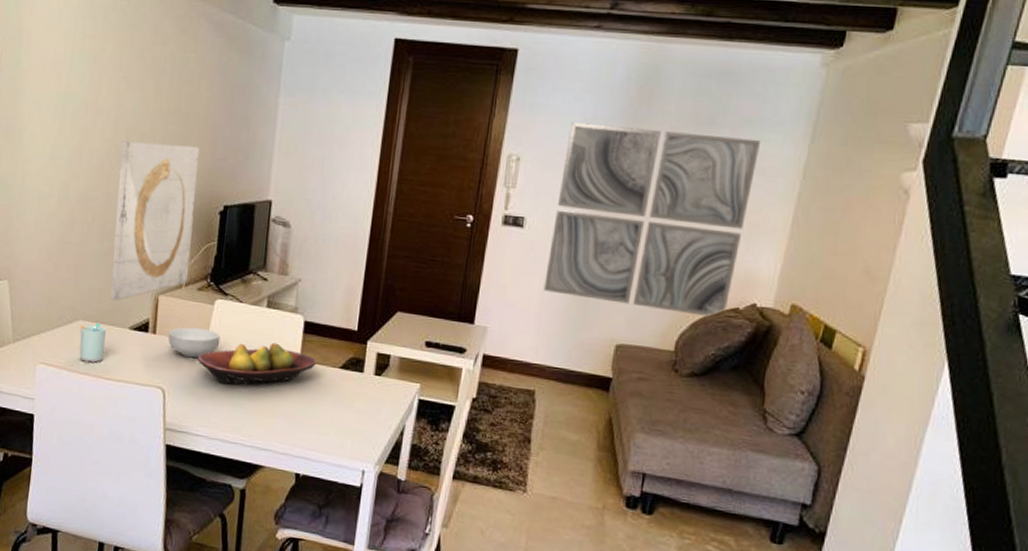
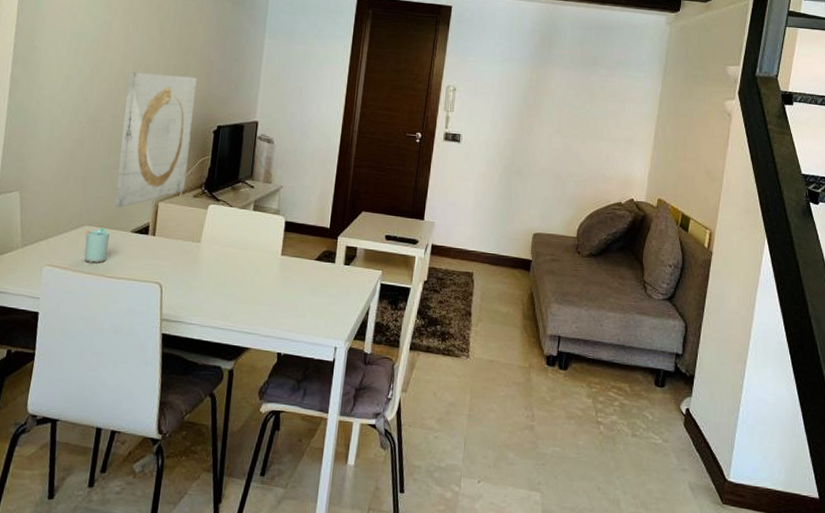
cereal bowl: present [168,327,221,358] -> none [166,229,213,256]
fruit bowl: present [197,343,316,385] -> none [192,240,295,278]
wall art: present [543,122,760,317] -> none [477,62,628,210]

